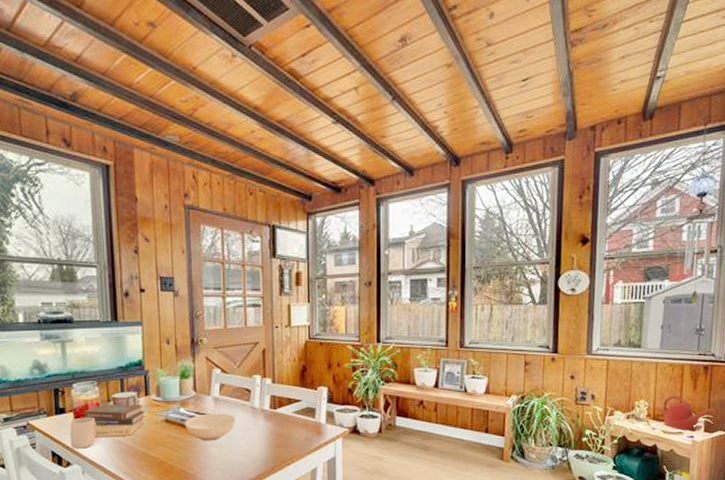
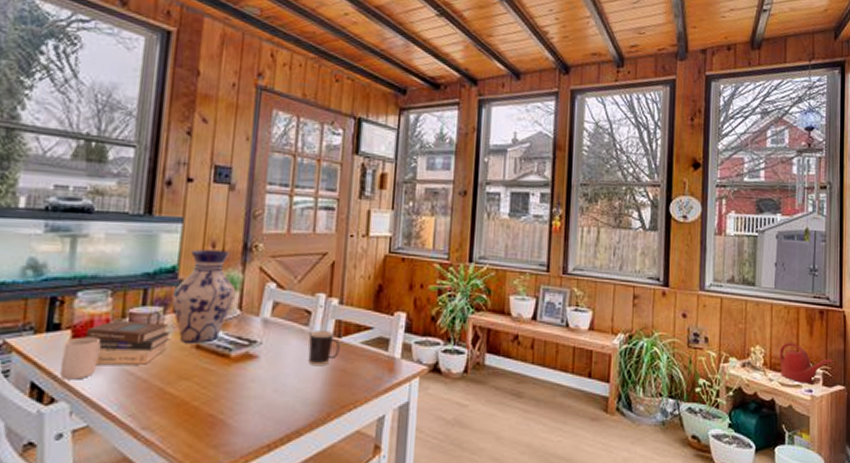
vase: none [142,345,191,418] -> present [172,249,237,343]
bowl: present [184,413,236,441] -> none [220,339,288,376]
mug: none [251,404,276,432] -> present [308,330,340,366]

